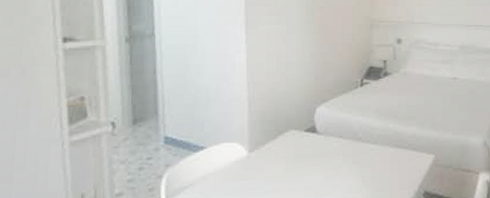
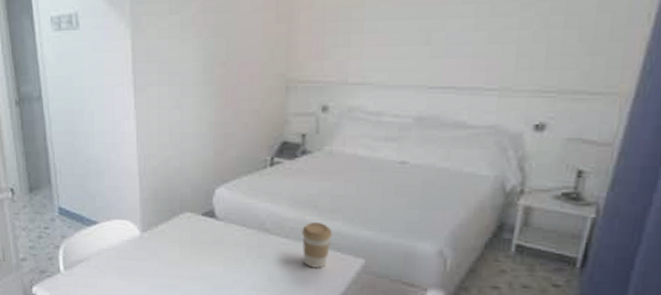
coffee cup: none [387,129,410,167] -> present [302,222,332,269]

